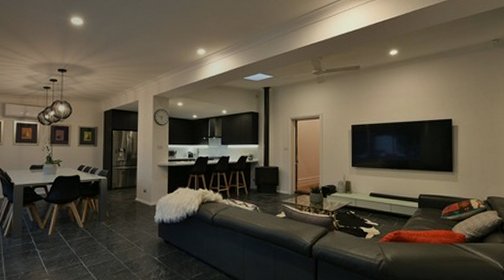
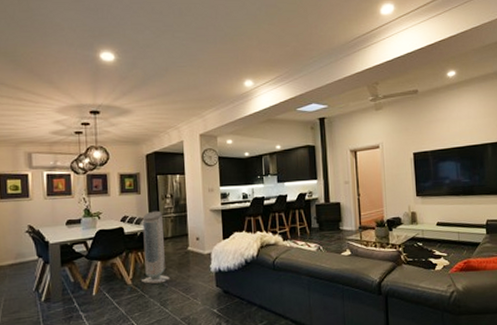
air purifier: none [92,162,117,229] -> present [142,210,170,284]

